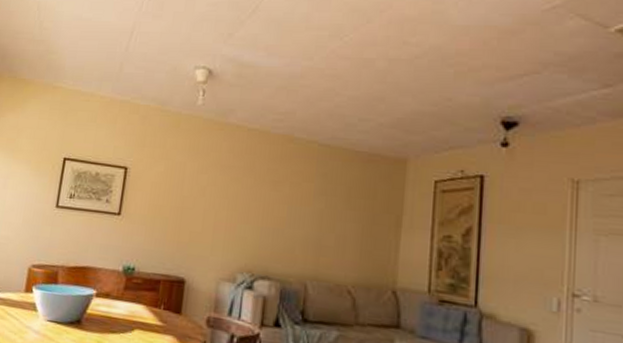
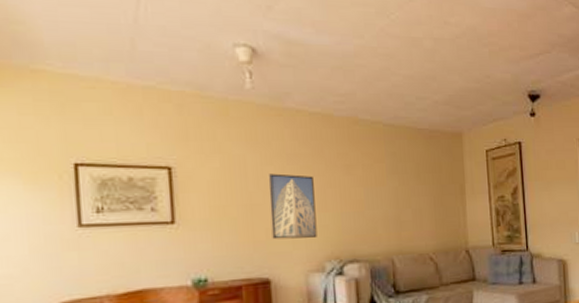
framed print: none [194,181,241,247] -> present [268,173,317,240]

